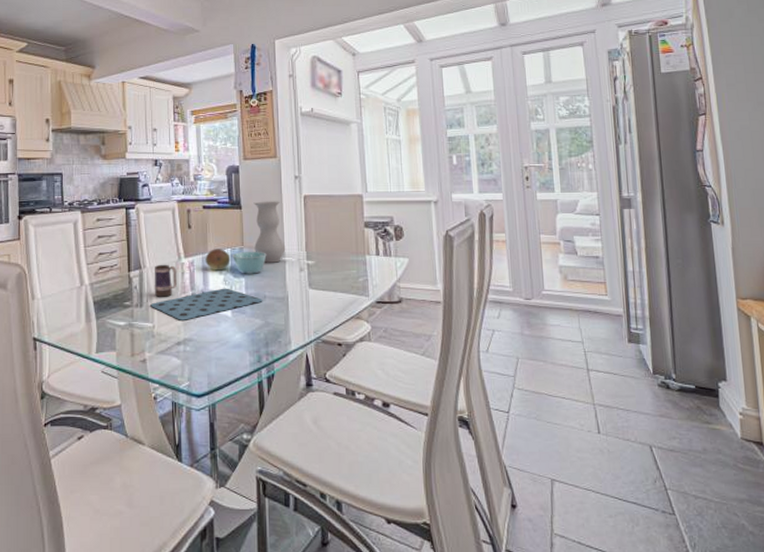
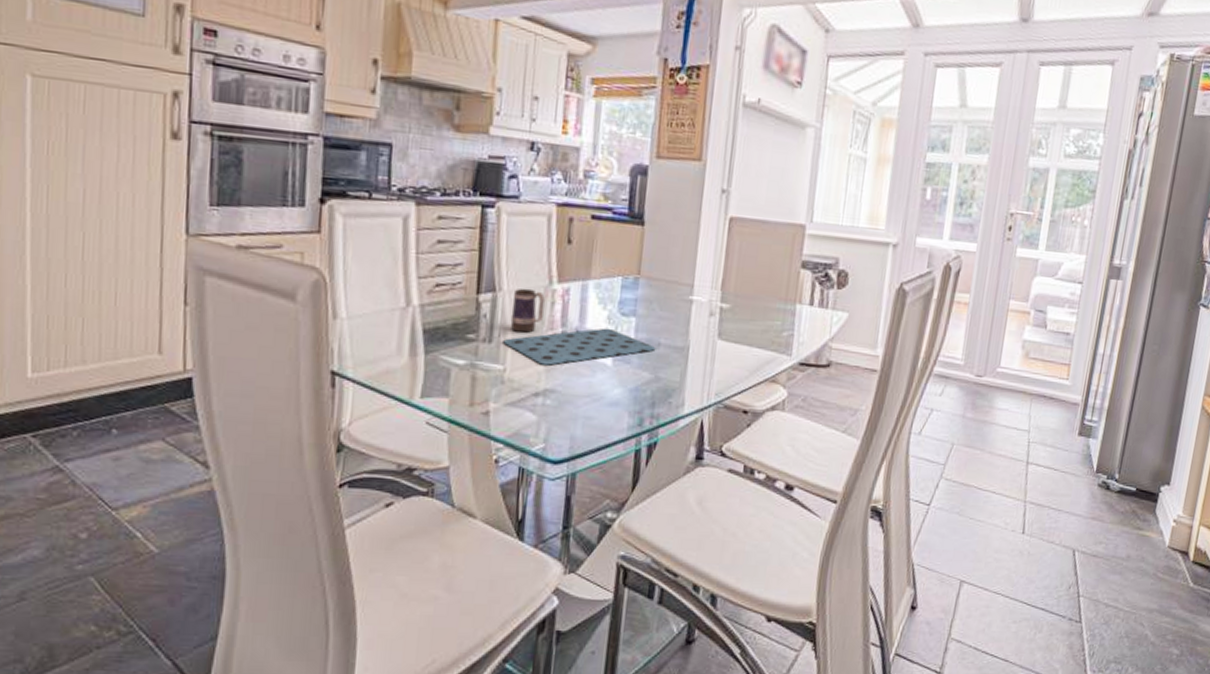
fruit: present [205,249,231,271] -> none [585,275,621,305]
bowl: present [232,251,267,274] -> none [622,282,670,314]
vase: present [253,201,286,263] -> none [654,217,697,302]

